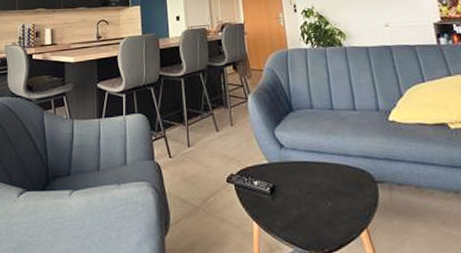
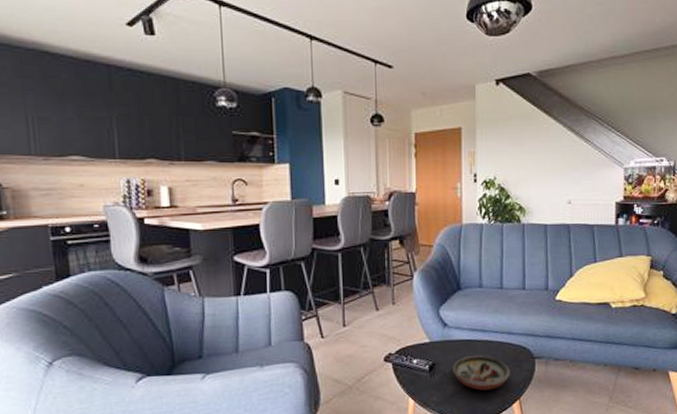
decorative bowl: none [293,178,353,217] -> present [453,355,510,391]

